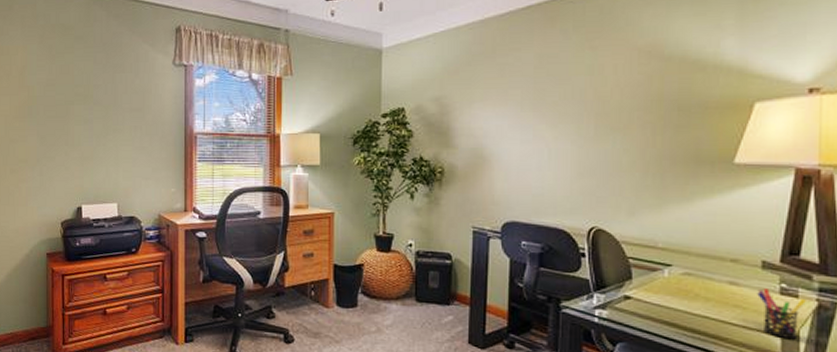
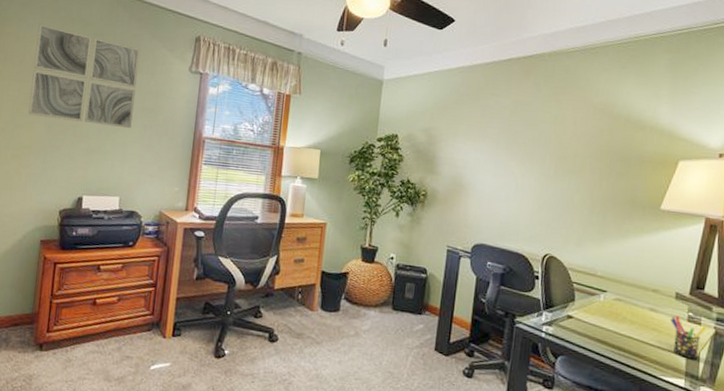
wall art: none [20,34,122,132] -> present [28,23,141,129]

